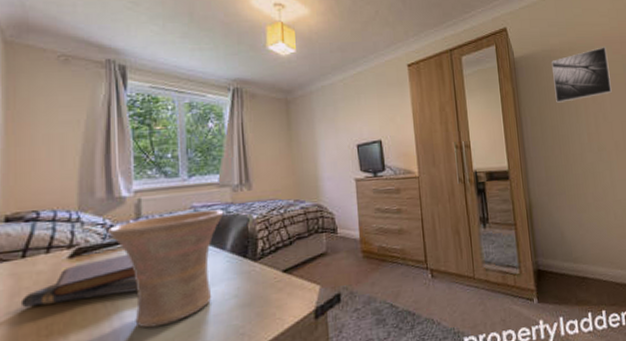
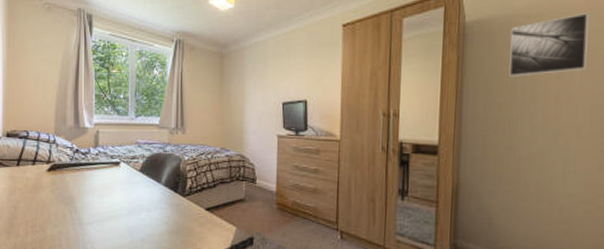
diary: present [20,253,139,307] -> none [15,174,95,206]
vase: present [106,209,224,328] -> none [73,146,162,236]

